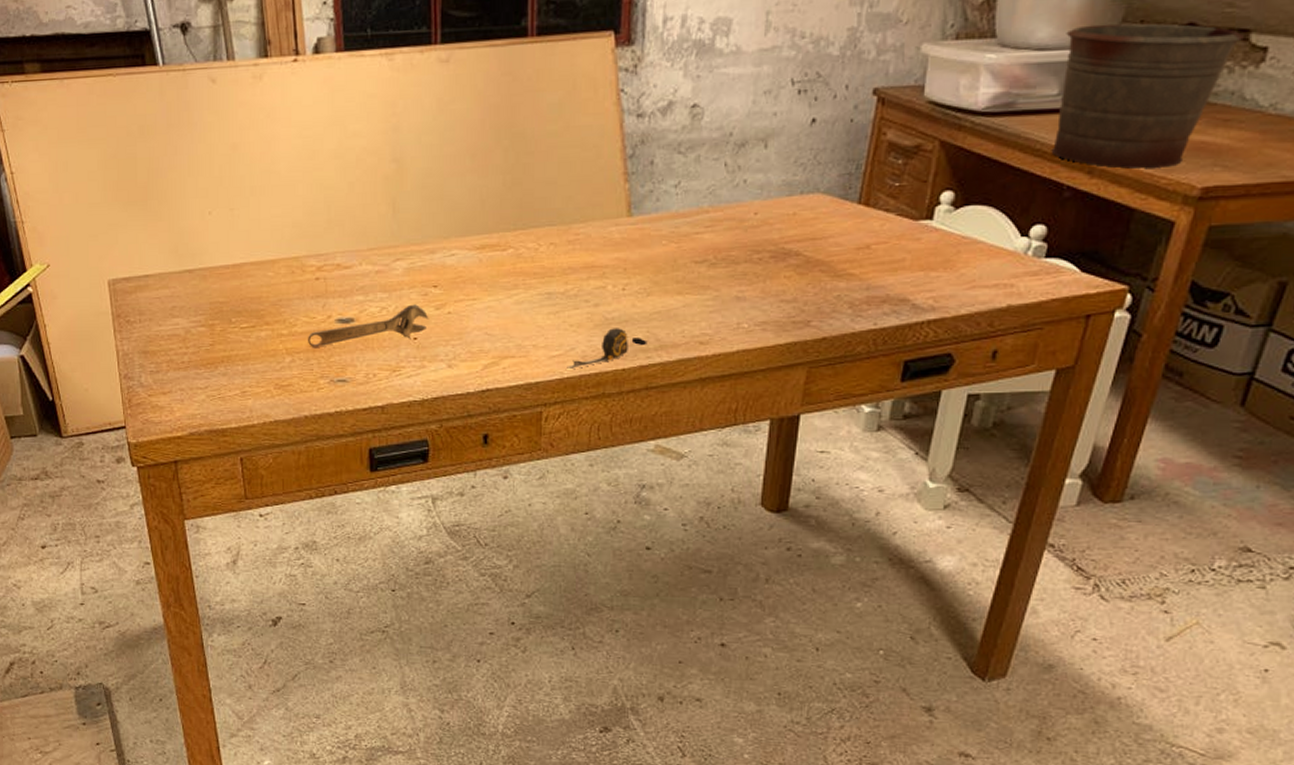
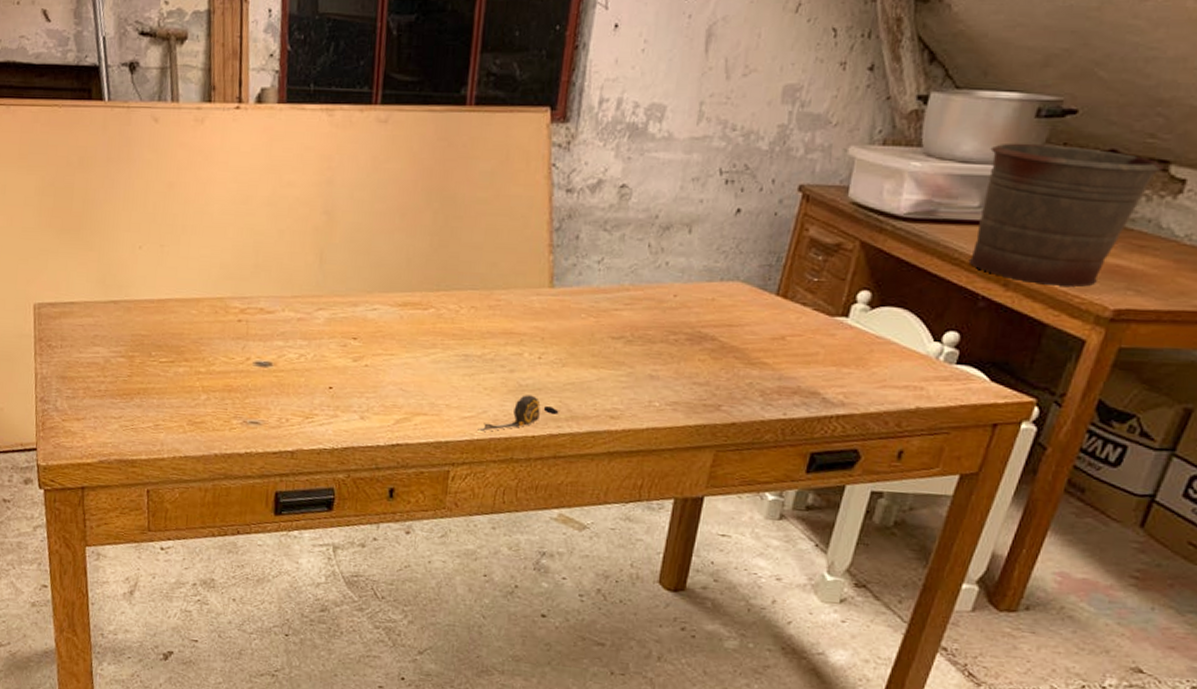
adjustable wrench: present [307,304,429,347] -> none [224,354,346,388]

